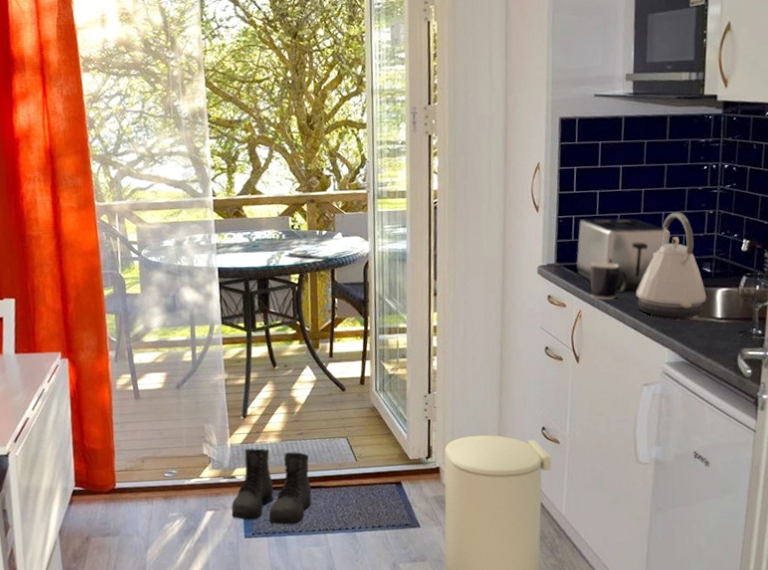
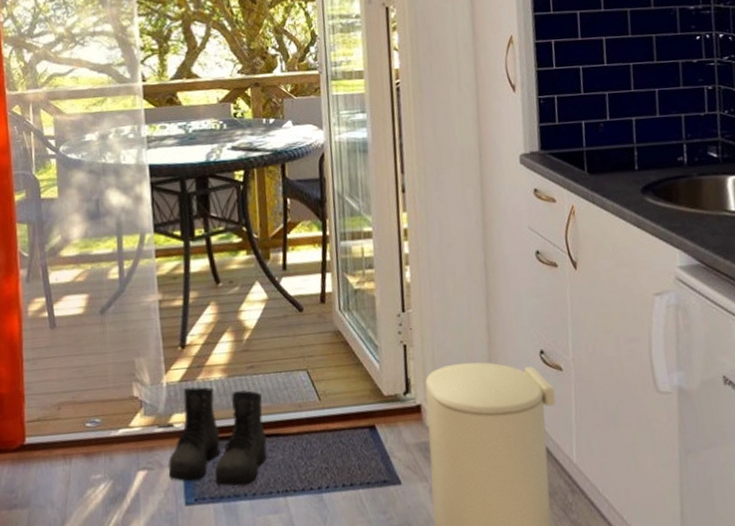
toaster: present [575,218,671,293] -> none [562,96,668,183]
mug: present [590,262,627,301] -> none [579,148,624,194]
kettle: present [635,211,707,319] -> none [634,88,717,214]

